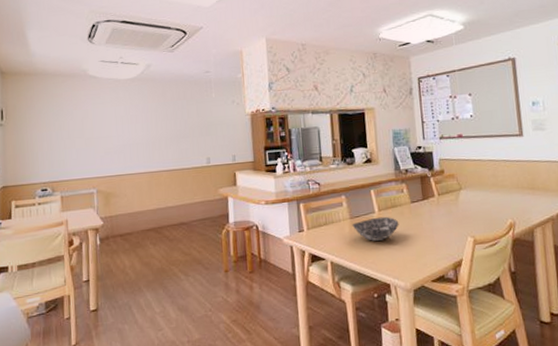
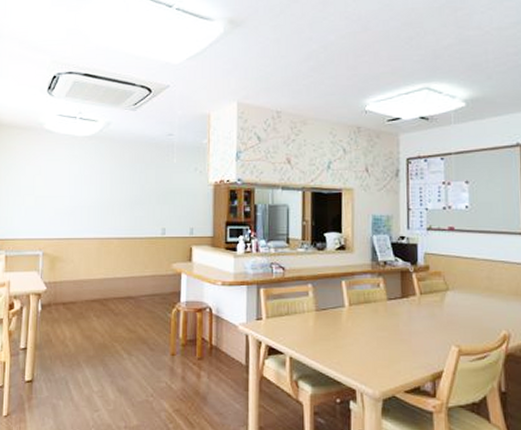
bowl: present [352,216,399,242] -> none [317,312,372,340]

